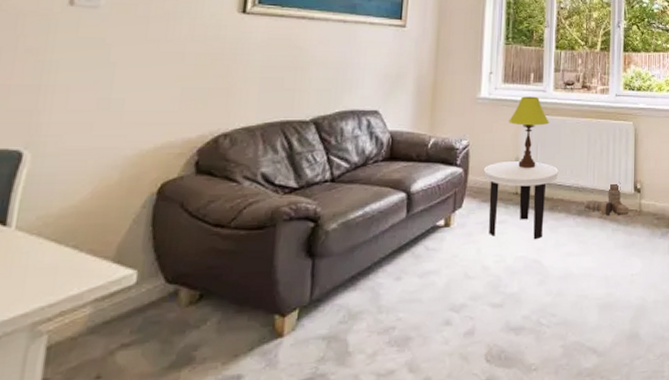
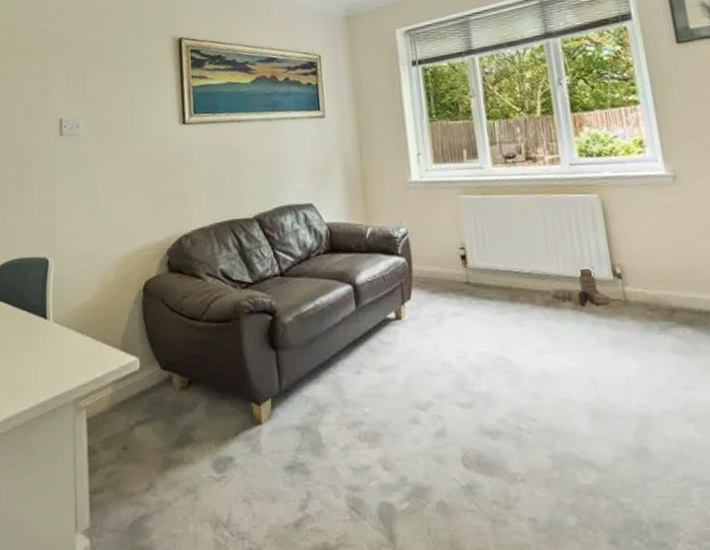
side table: present [483,160,558,240] -> none [426,246,514,334]
table lamp: present [509,96,549,169] -> none [446,175,493,256]

